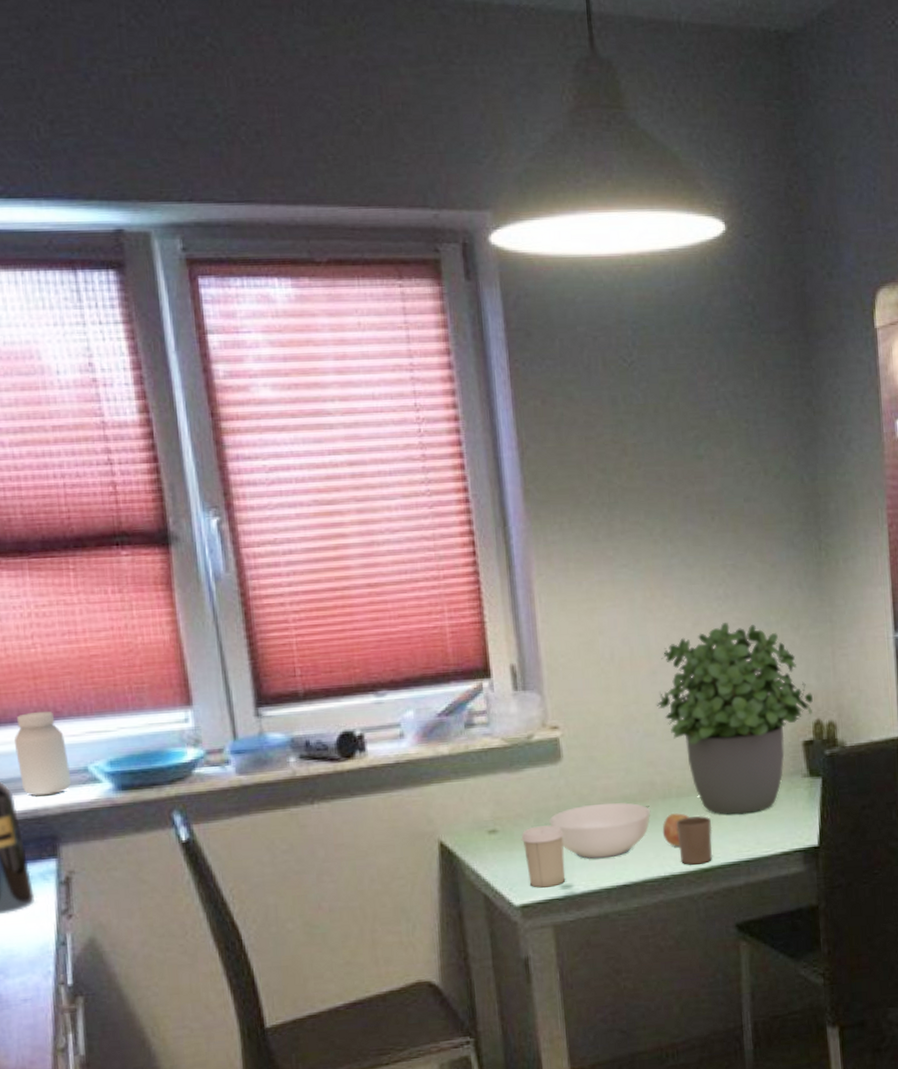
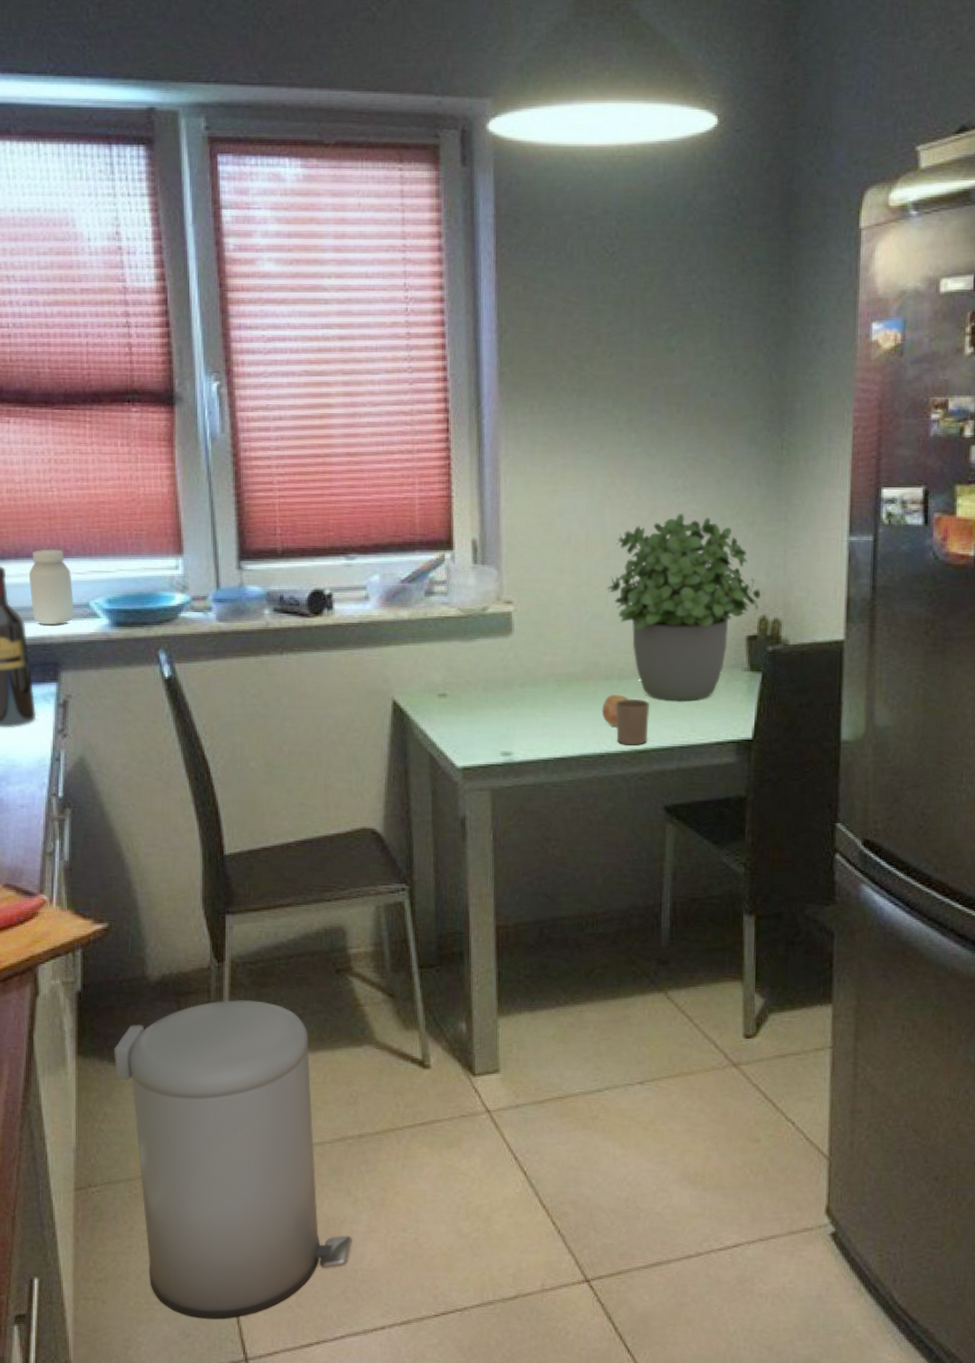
cup: present [521,824,566,888] -> none [468,693,508,753]
bowl: present [549,802,651,860] -> none [496,678,593,731]

